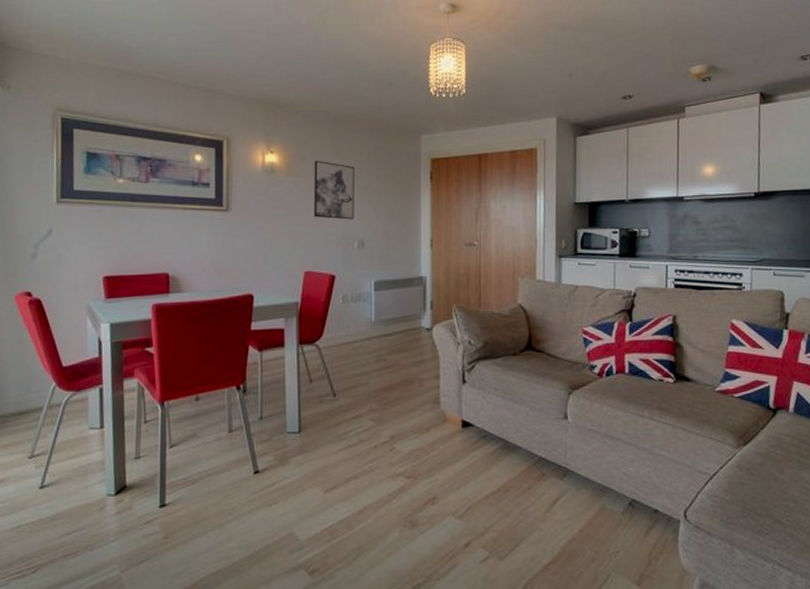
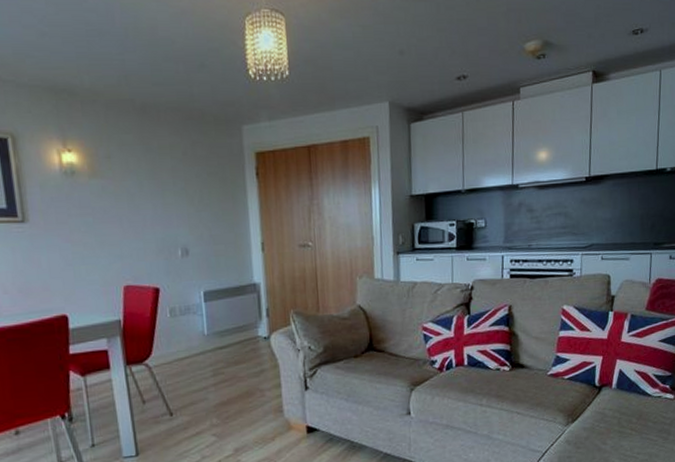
wall art: present [314,160,355,220] -> none [121,158,175,226]

